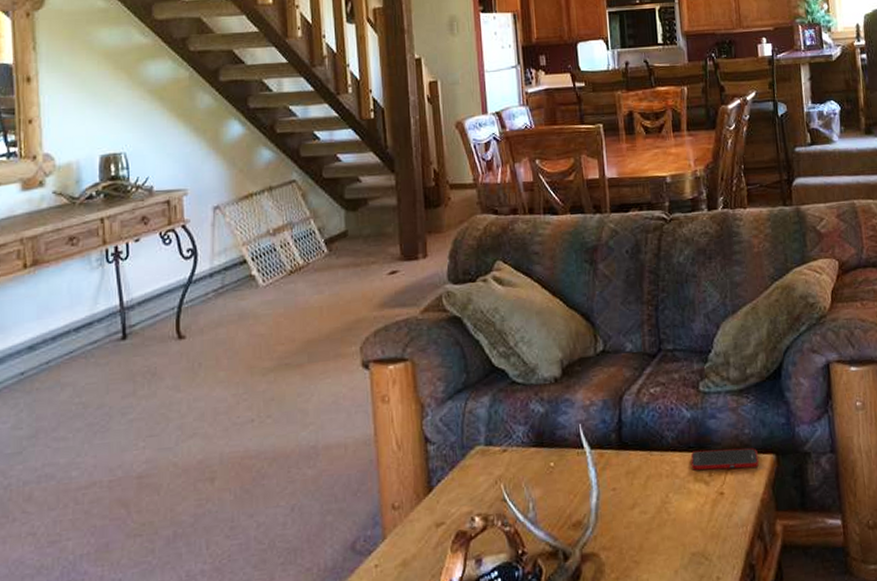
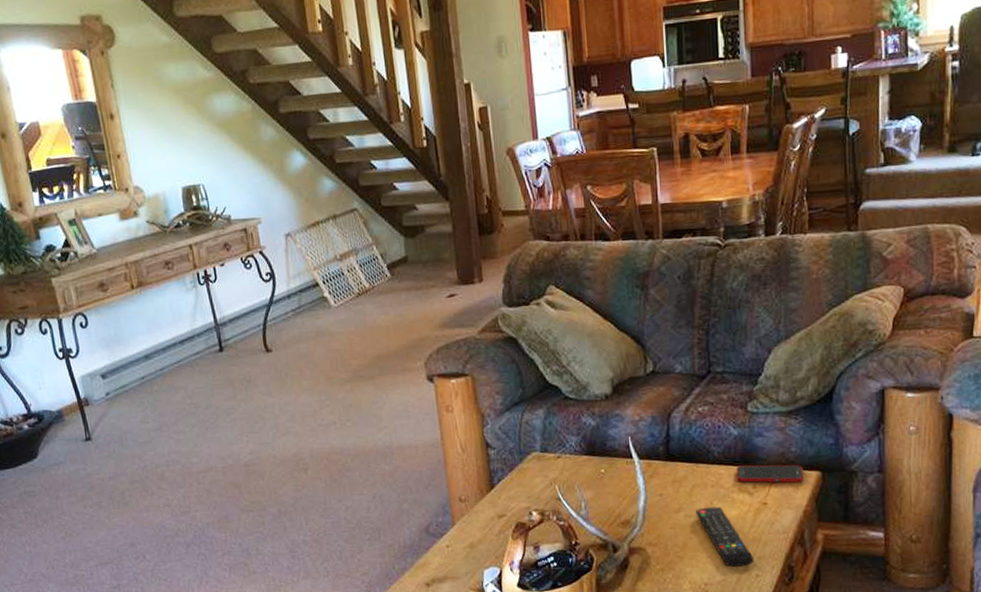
remote control: none [651,499,713,570] -> present [696,506,753,567]

